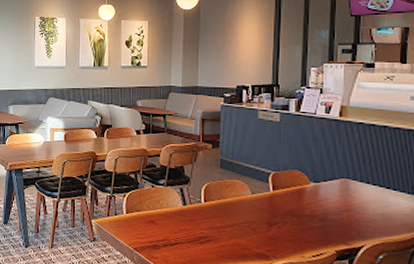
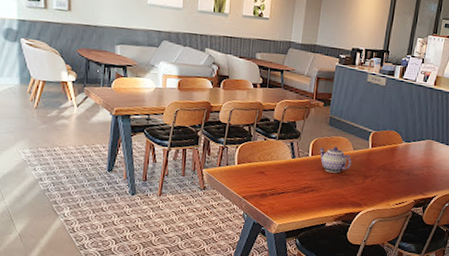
teapot: none [212,190,252,221] -> present [319,146,352,173]

